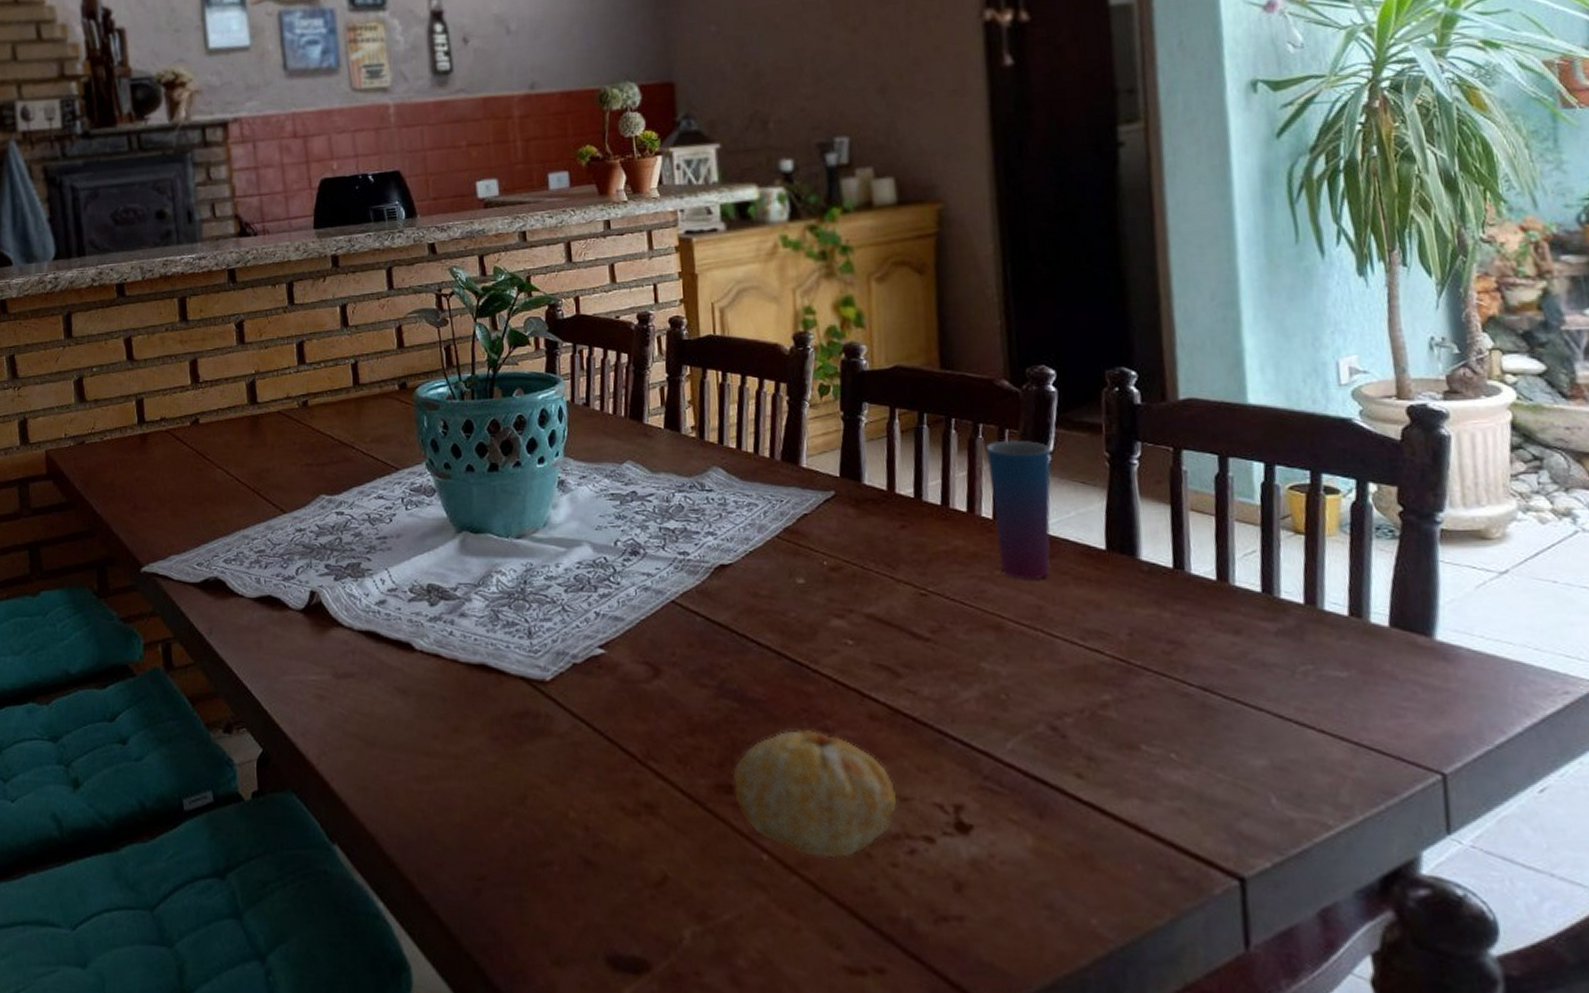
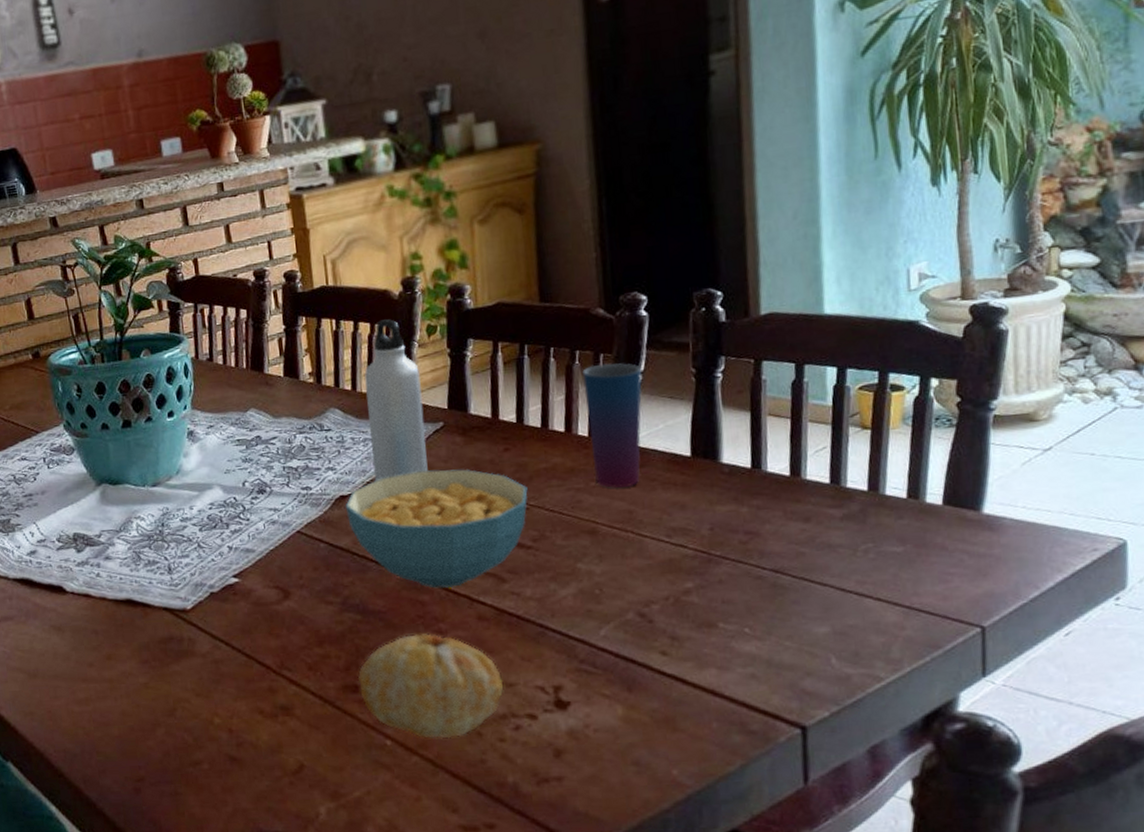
cereal bowl: none [725,543,926,680] -> present [345,468,528,589]
water bottle: none [751,375,817,552] -> present [364,319,428,482]

